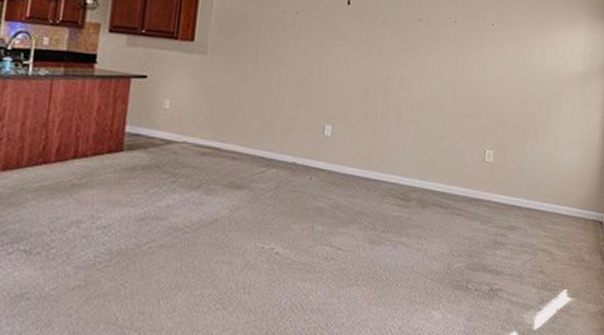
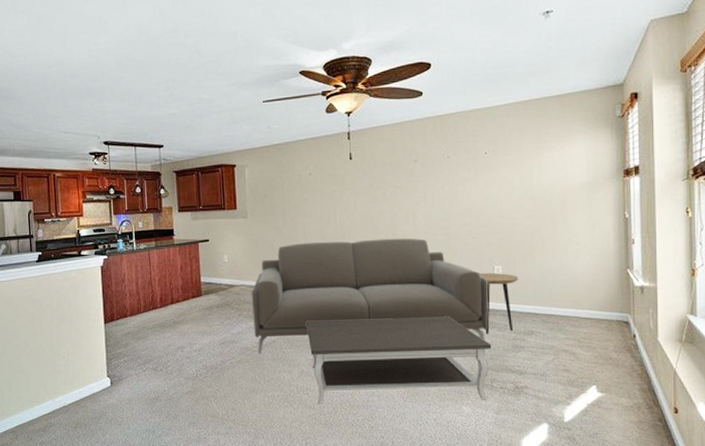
sofa: none [189,96,478,236] -> present [251,238,489,354]
coffee table: none [261,198,472,307] -> present [306,316,492,404]
side table: none [468,156,509,227] -> present [479,272,519,334]

